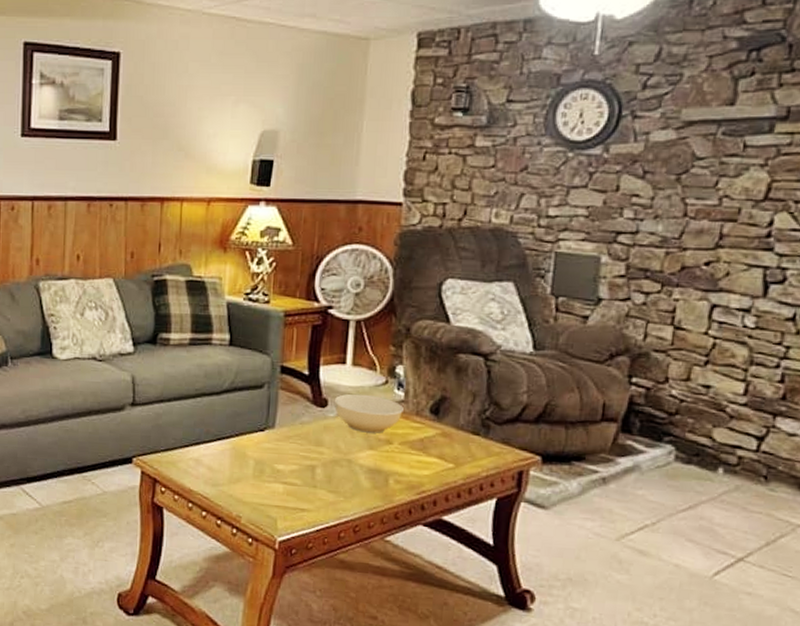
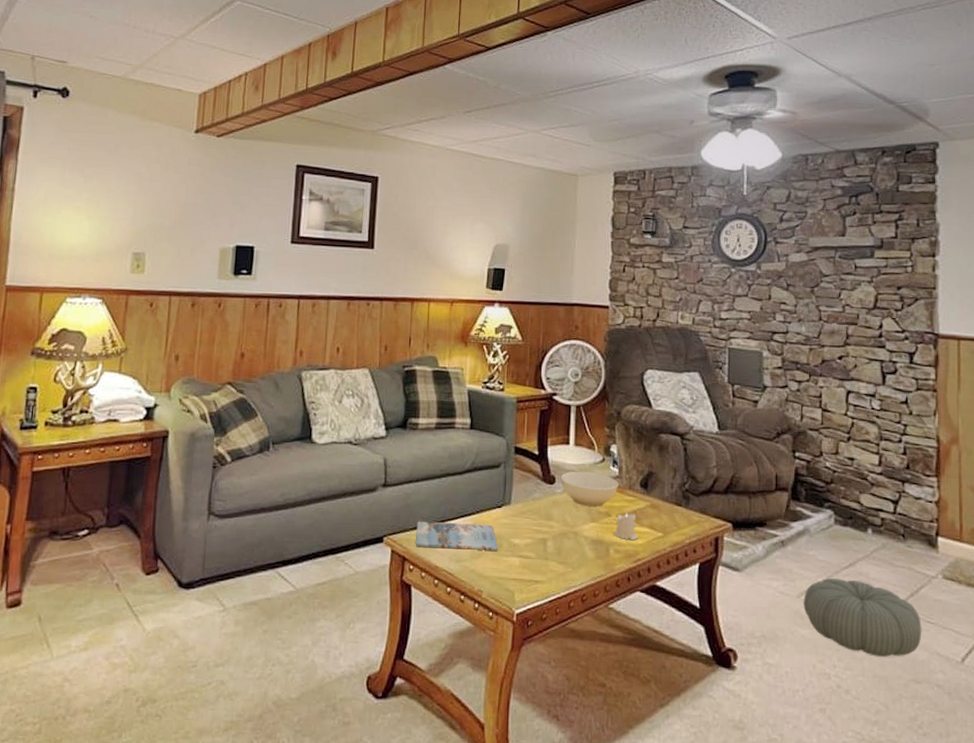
magazine: none [168,442,259,476] -> present [416,521,498,551]
candle: none [393,441,424,471] -> present [613,513,638,541]
pouf: none [623,521,776,610] -> present [803,578,922,657]

